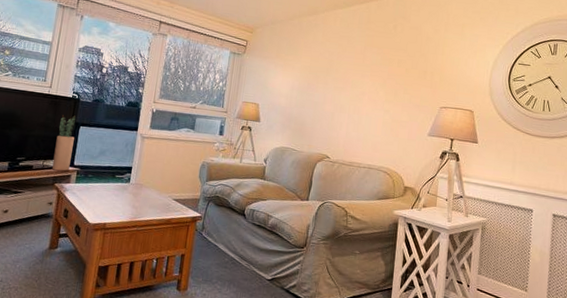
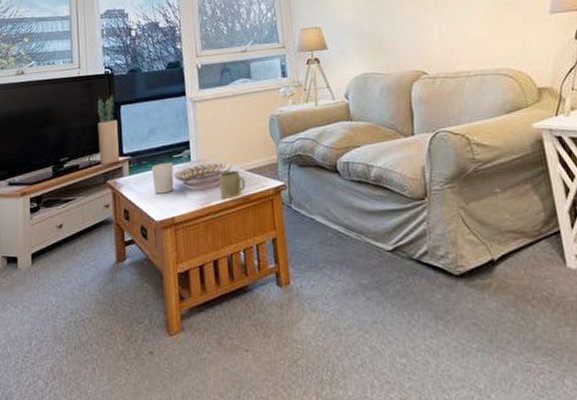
candle holder: none [93,179,114,204] -> present [151,163,174,194]
decorative bowl: none [113,187,163,207] -> present [174,162,233,190]
mug: none [148,196,170,219] -> present [219,170,245,199]

